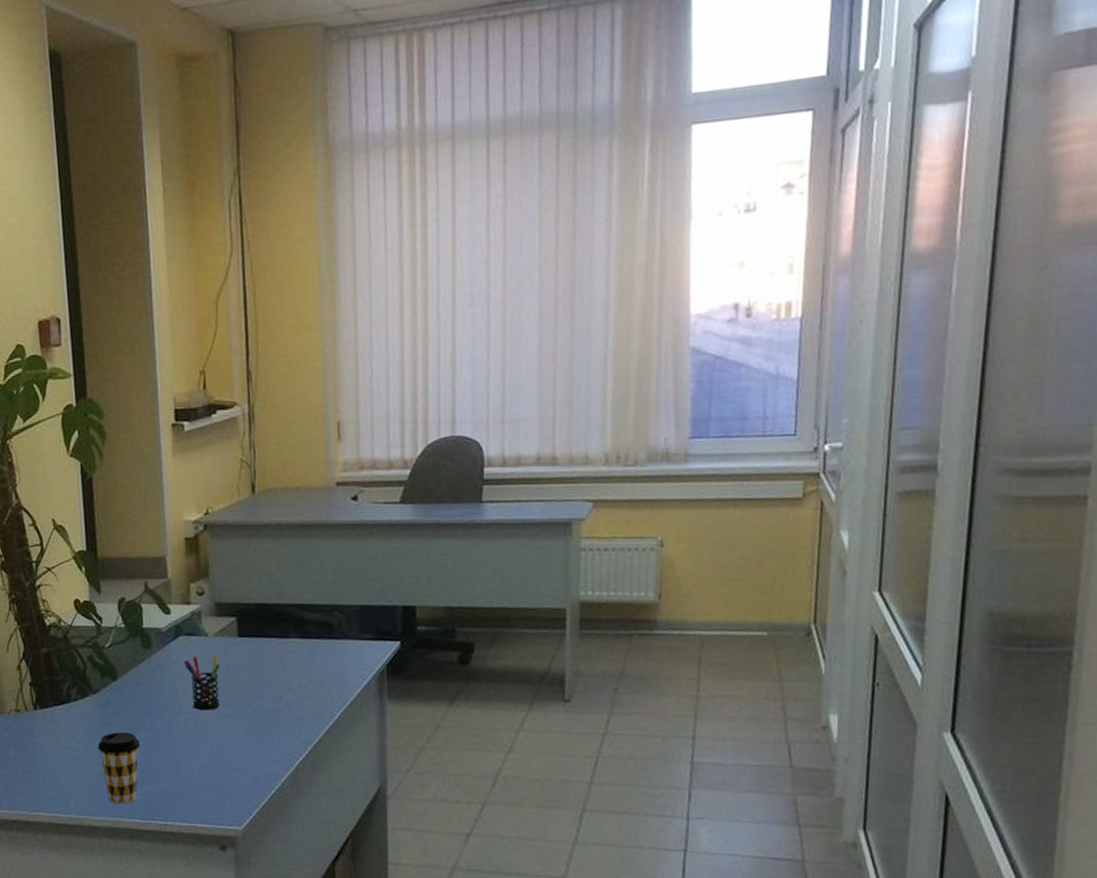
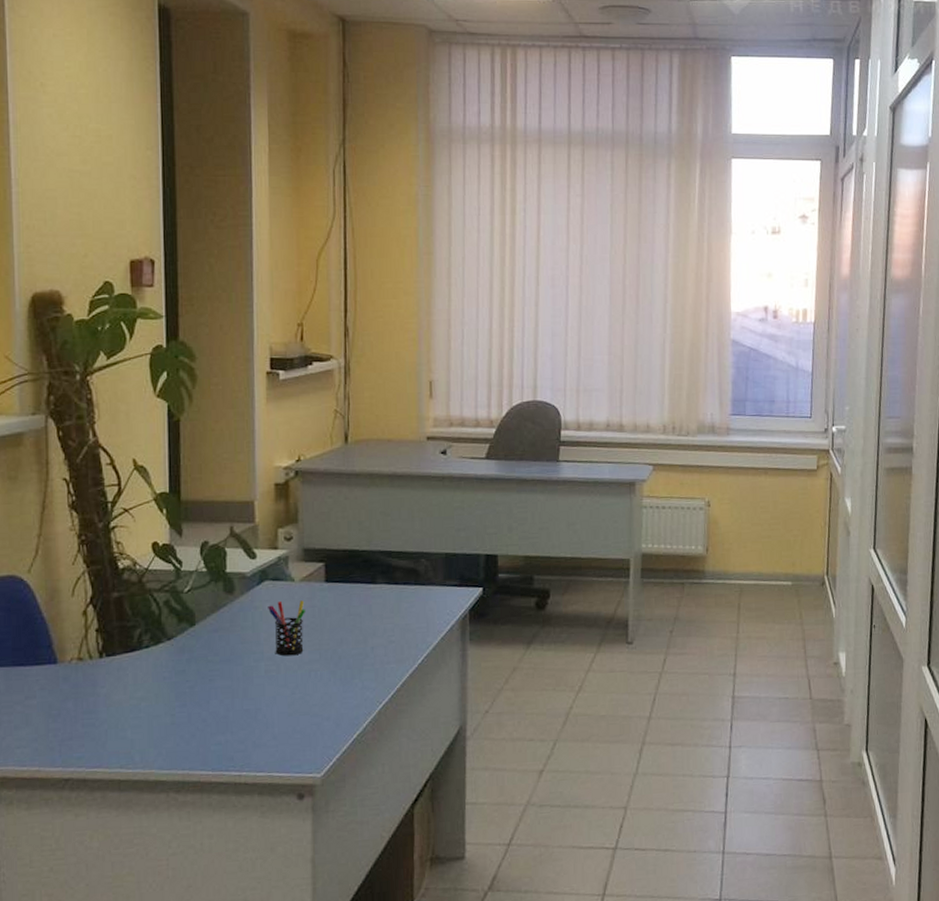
coffee cup: present [97,732,141,805] -> none [169,679,218,757]

